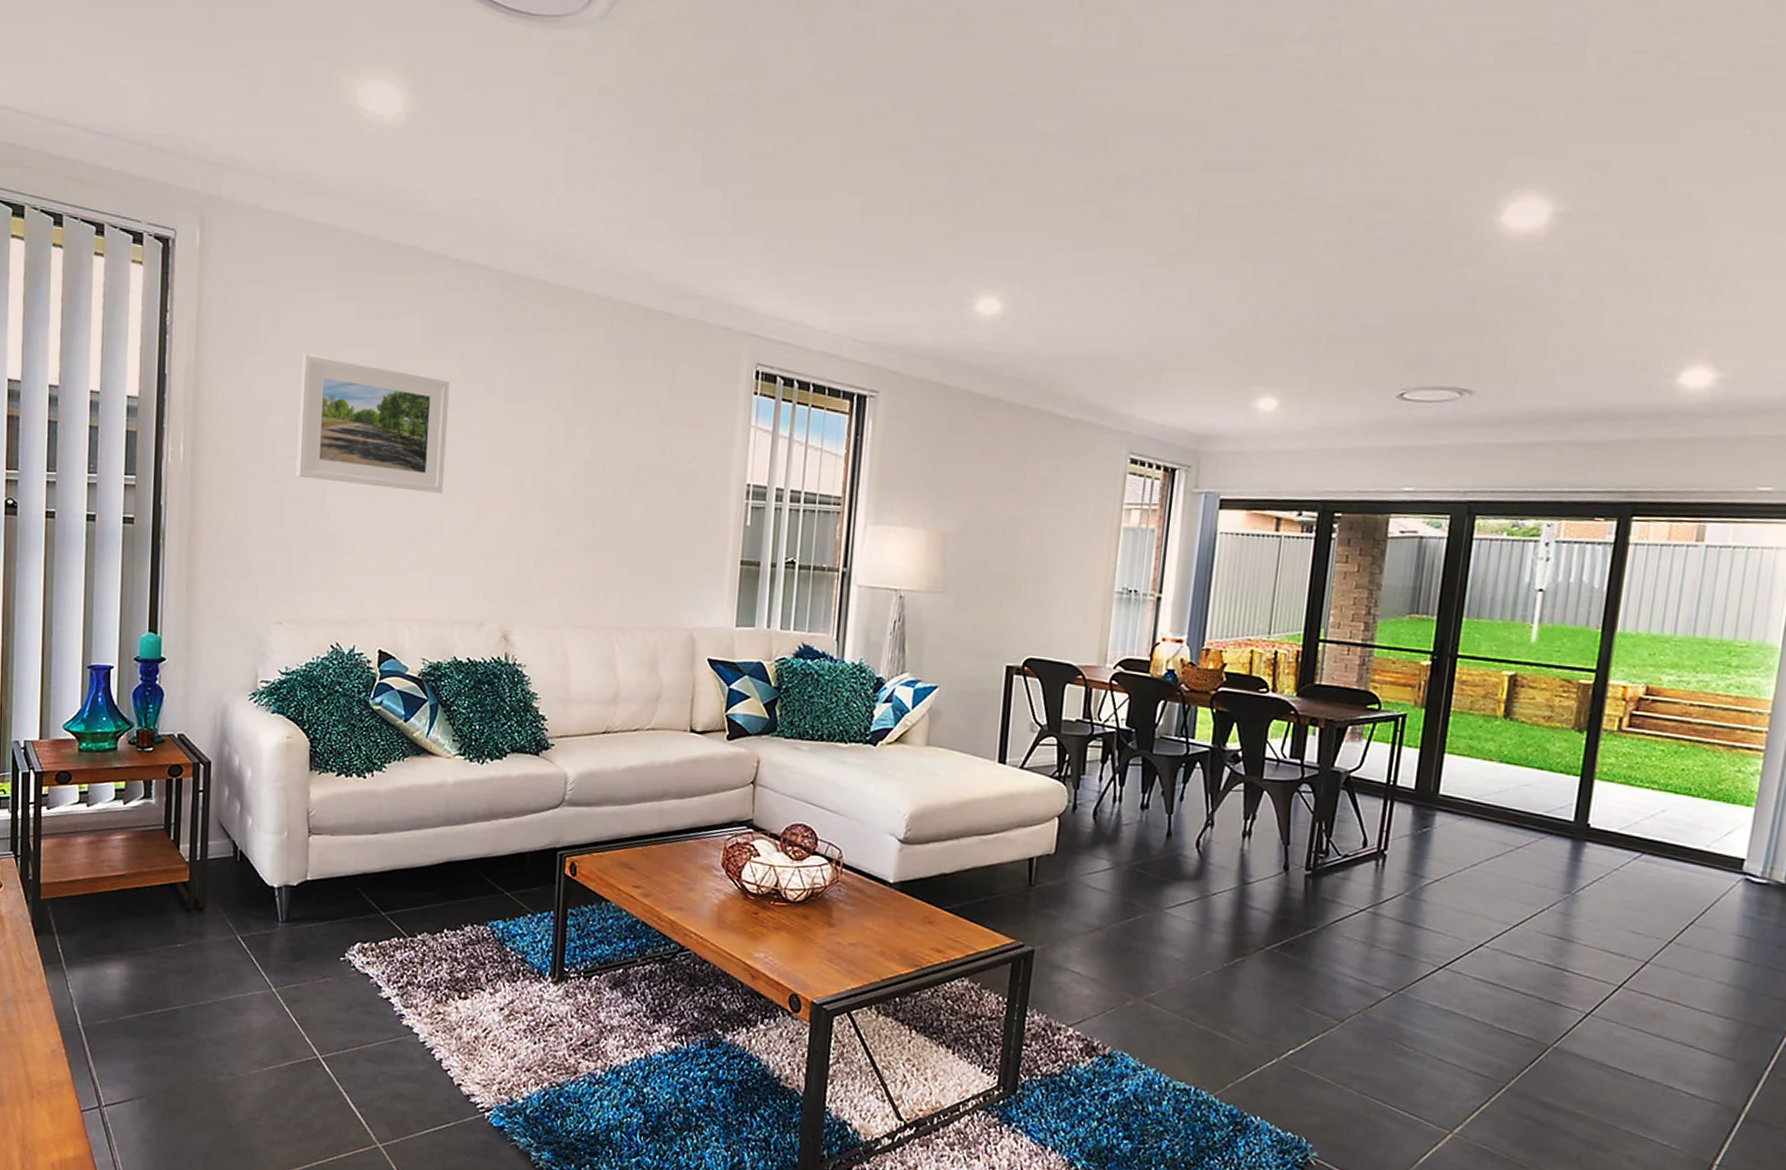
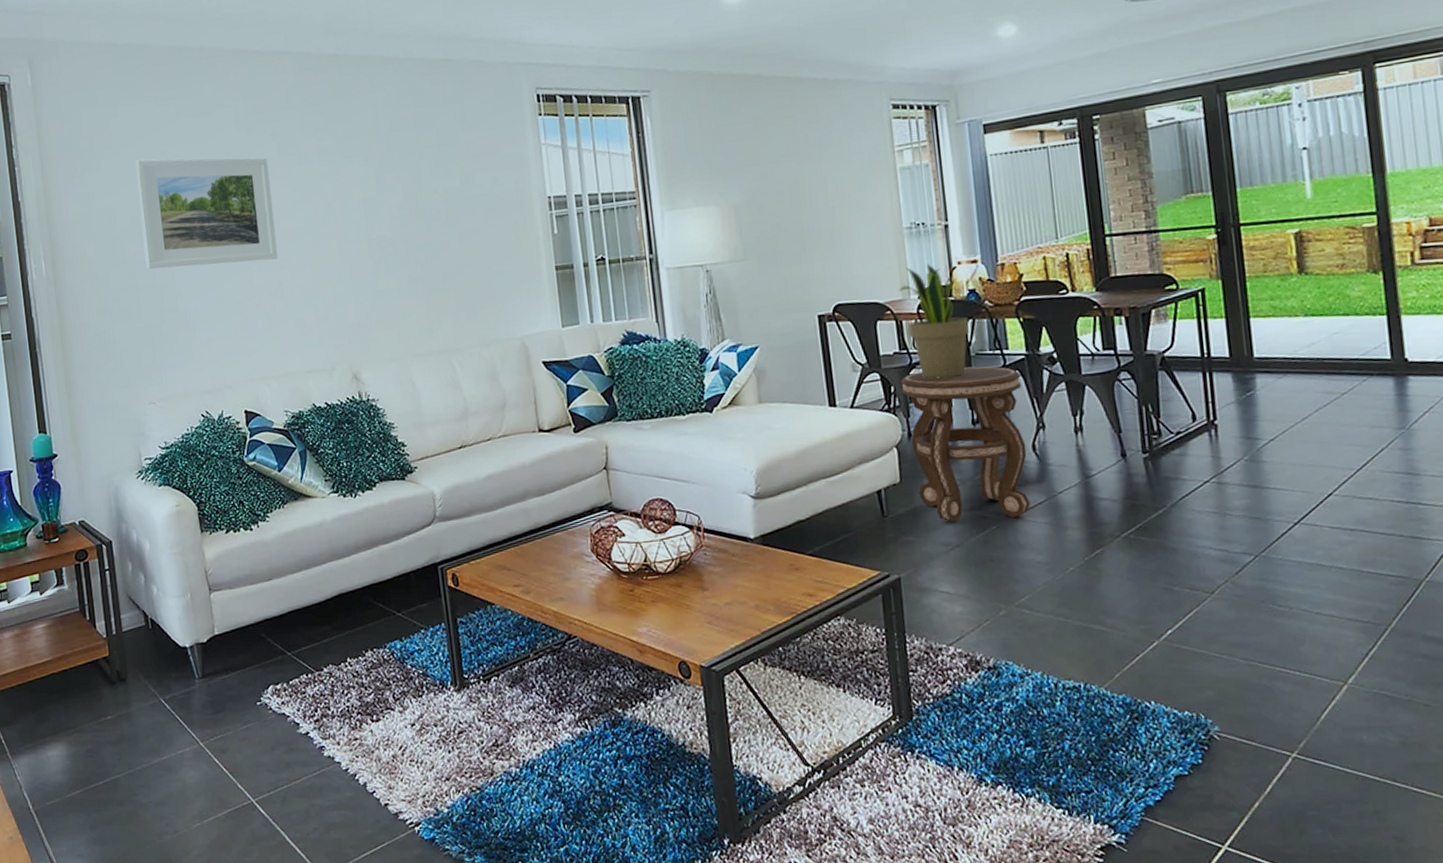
side table: none [1070,744,1200,911] -> present [900,366,1031,522]
potted plant: none [1095,634,1161,758] -> present [899,264,970,379]

